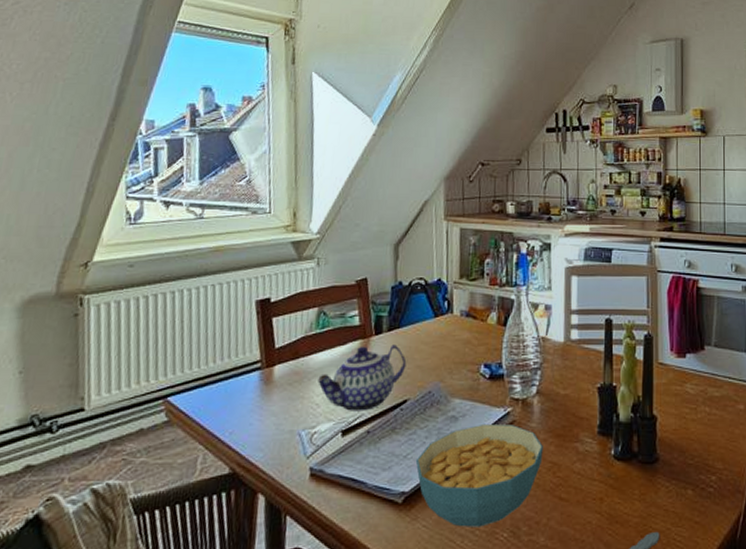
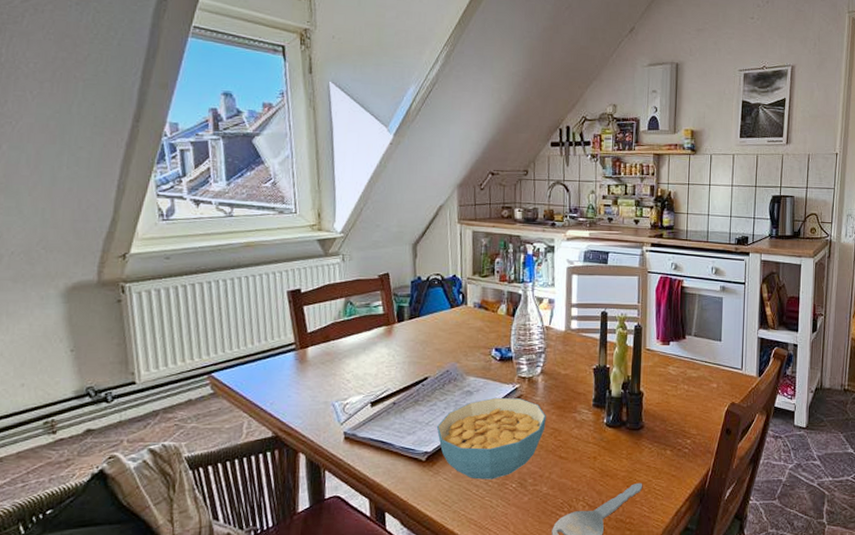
teapot: present [318,344,407,411] -> none [348,331,427,386]

